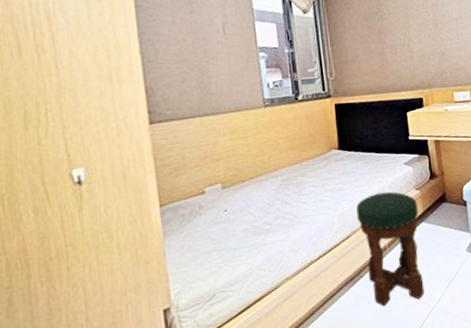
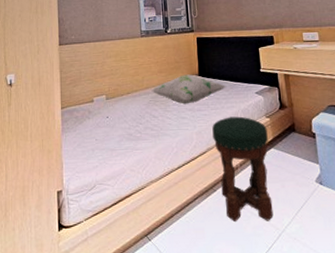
decorative pillow: none [281,148,372,185] -> present [151,74,227,104]

